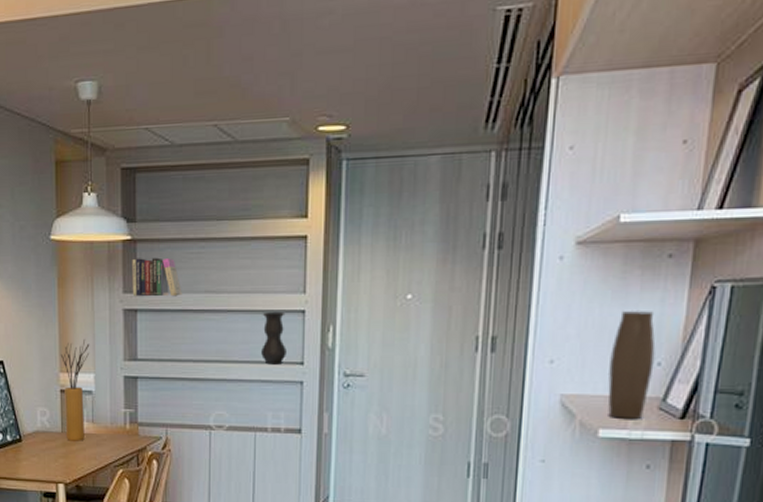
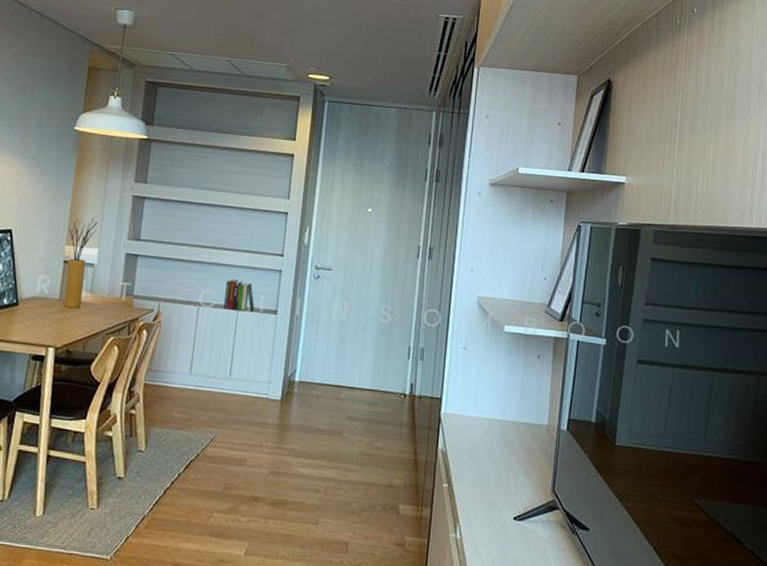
books: present [132,257,182,297] -> none [142,154,187,190]
books: none [239,395,275,432] -> present [224,278,255,311]
vase: present [261,311,286,365] -> none [249,210,272,255]
vase: present [608,311,656,419] -> none [511,237,543,319]

